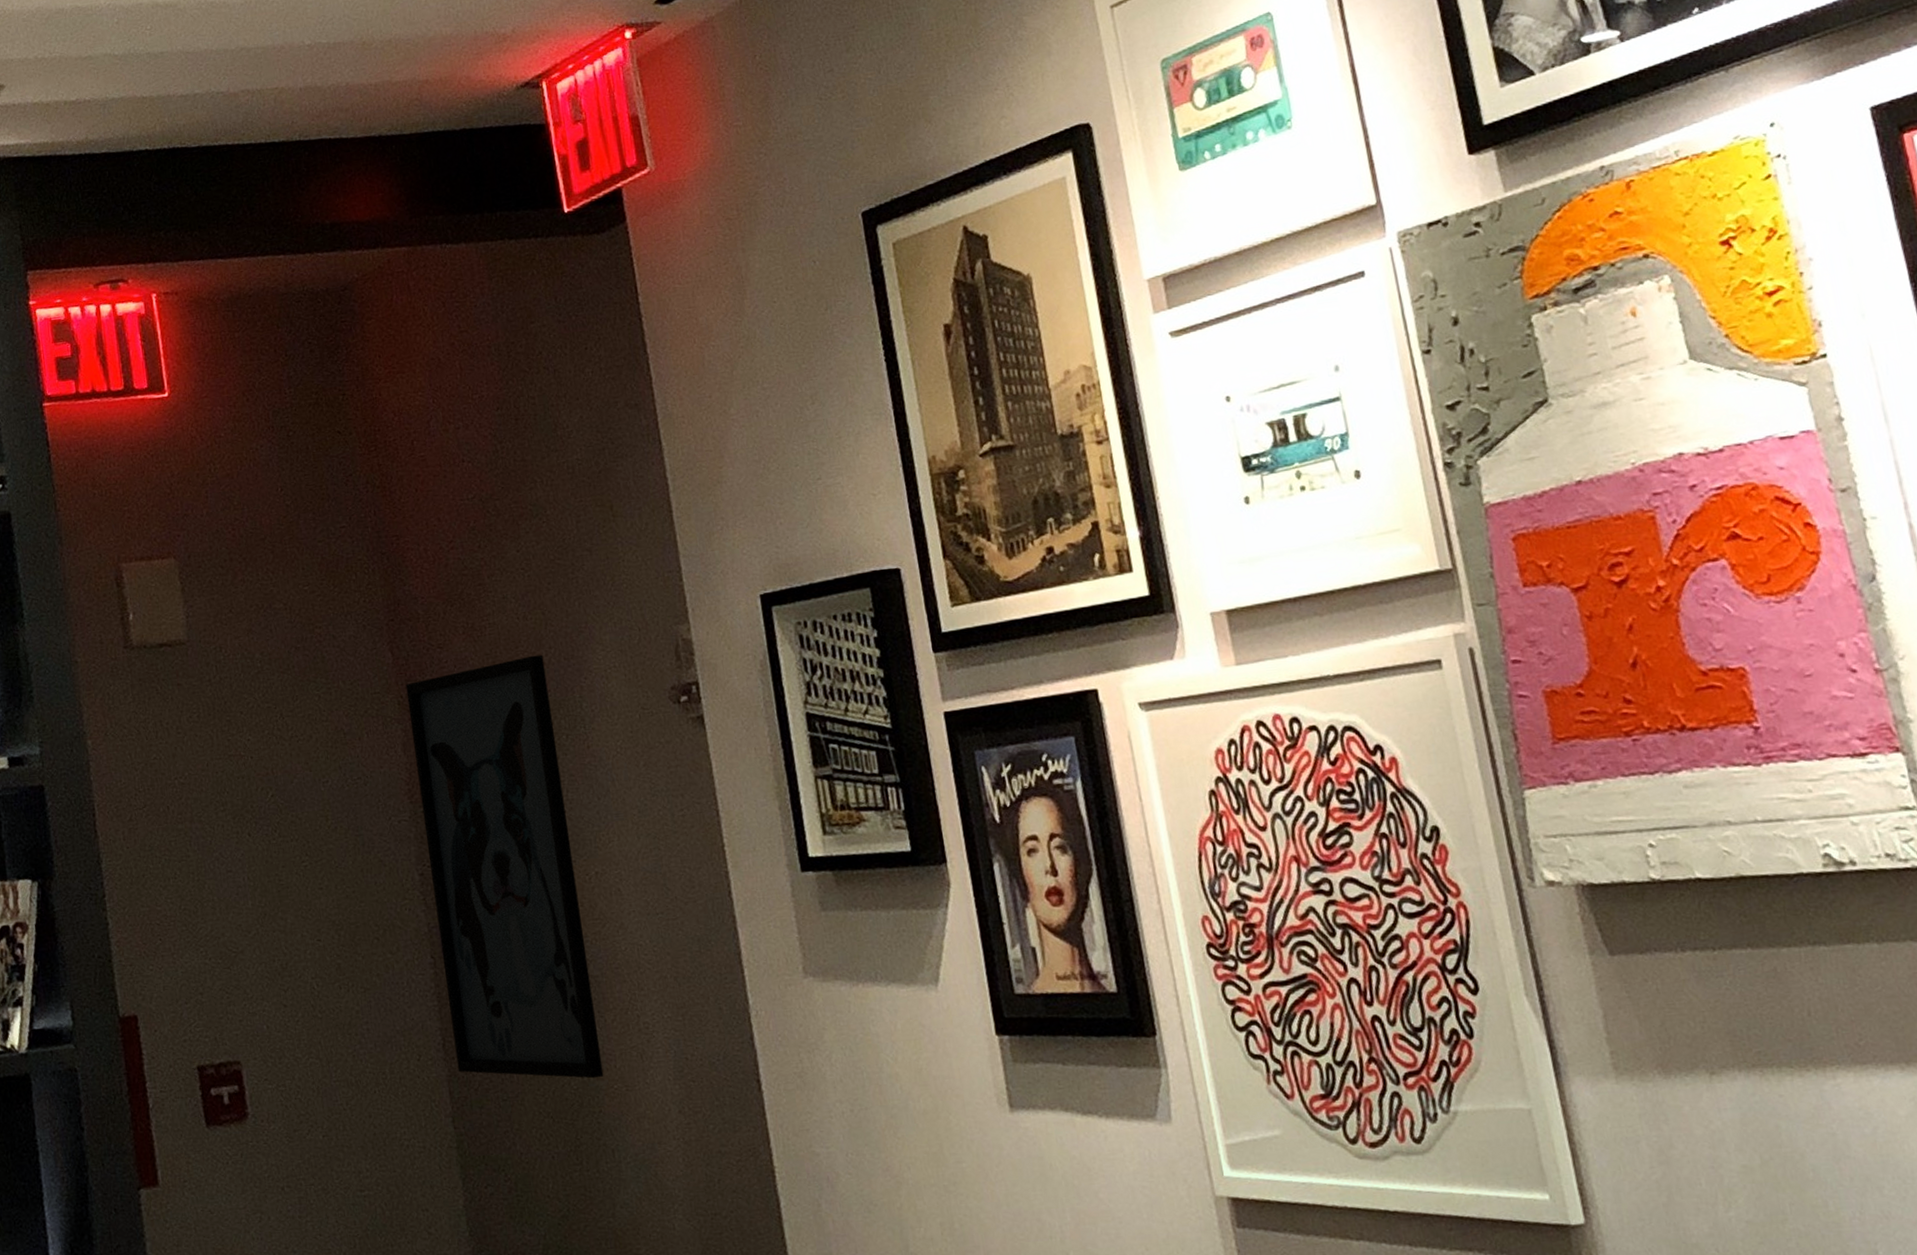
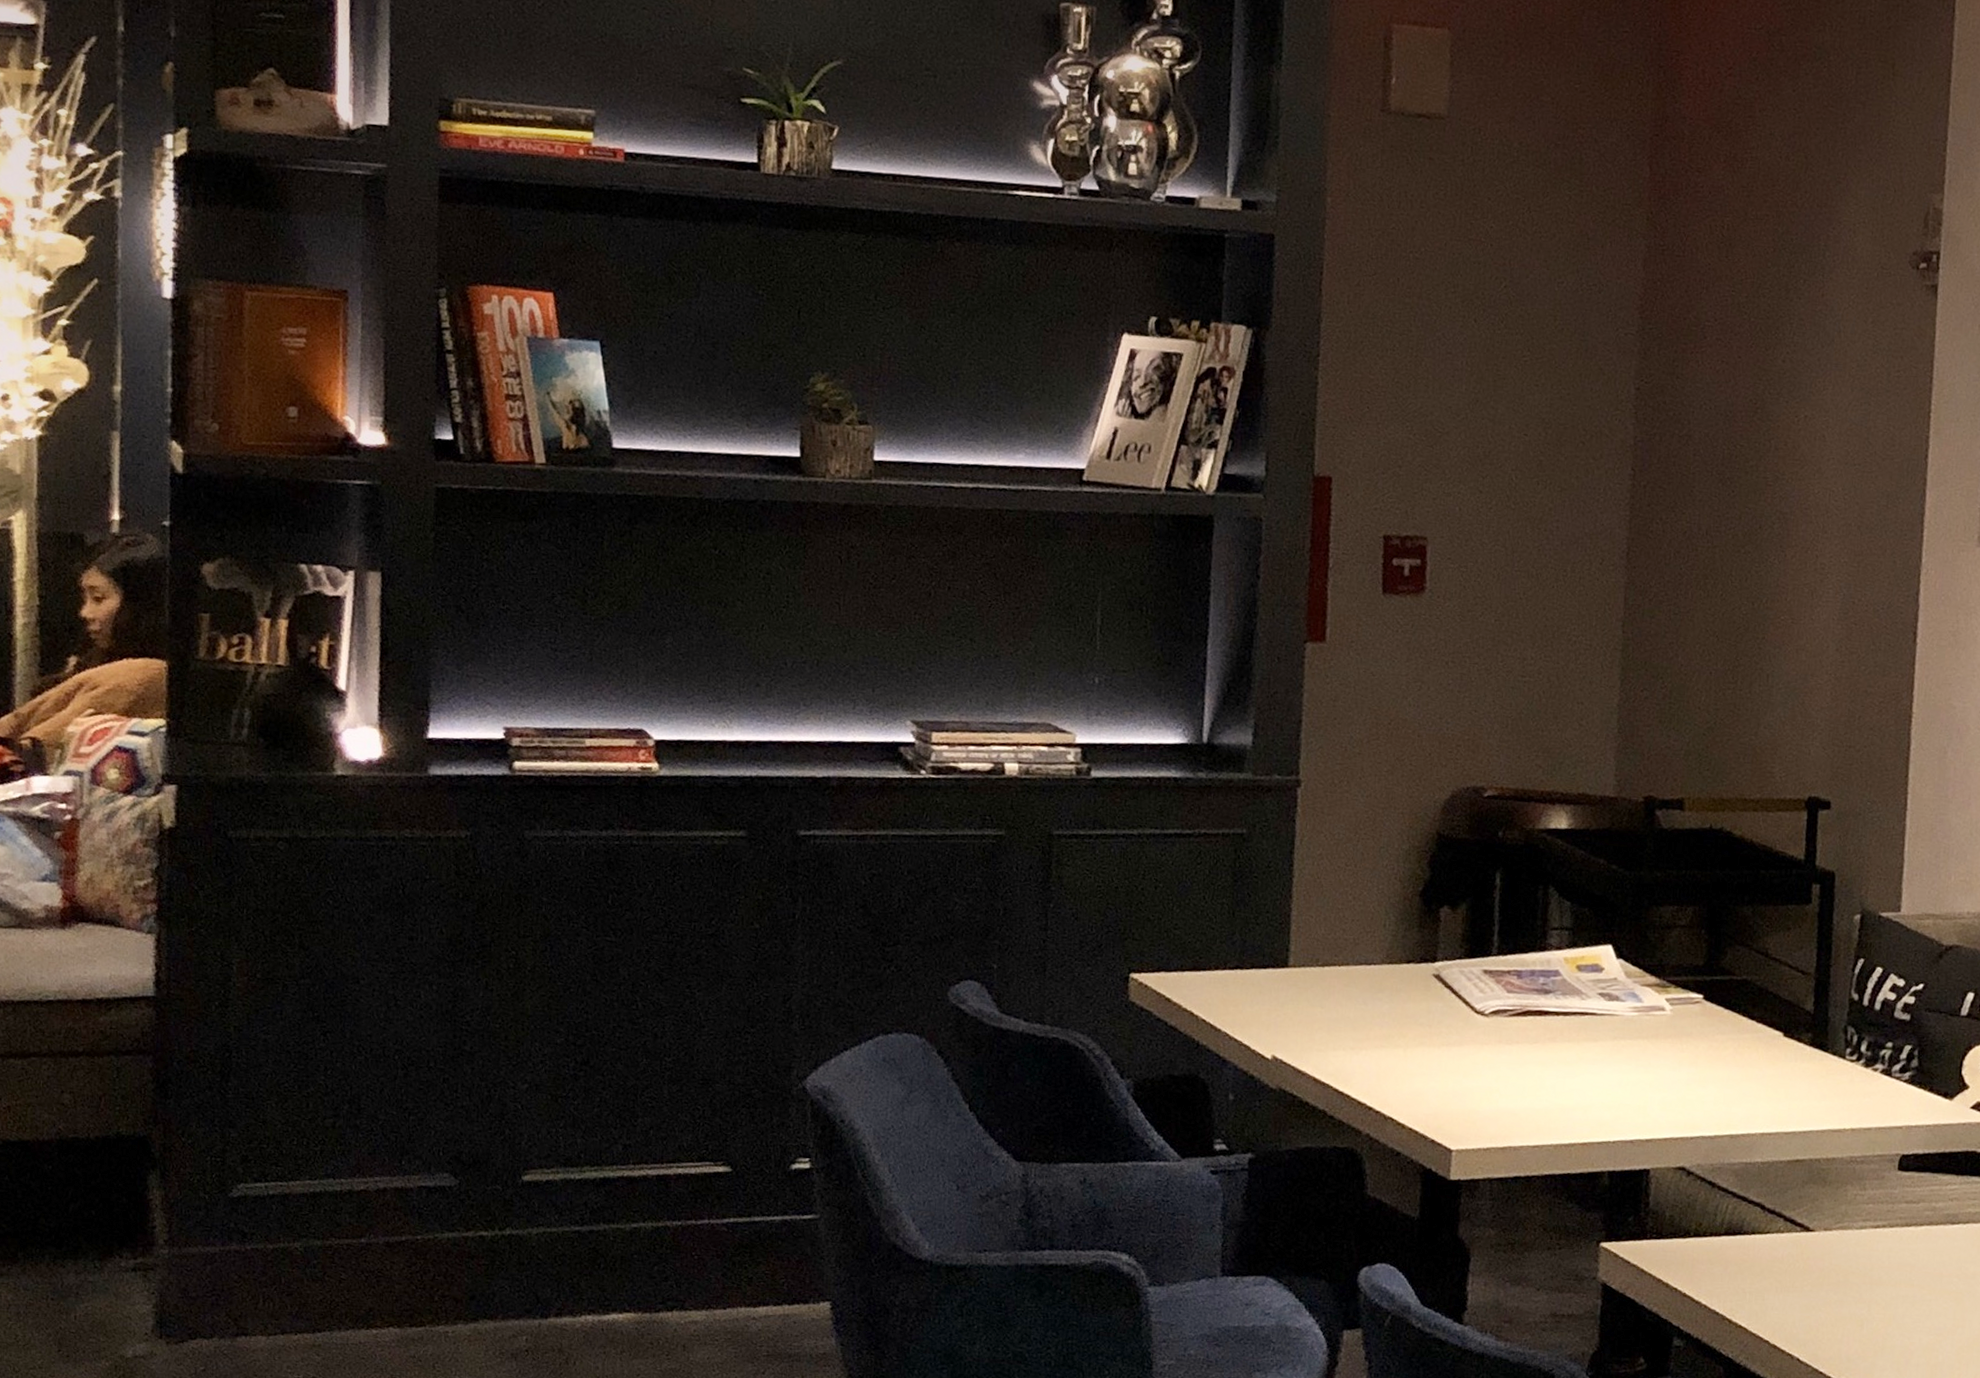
wall art: present [405,654,604,1079] -> none [1637,196,1798,608]

